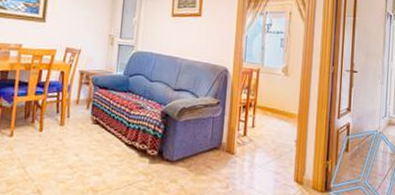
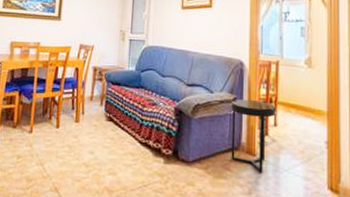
side table: none [212,103,255,170] -> present [231,99,276,173]

